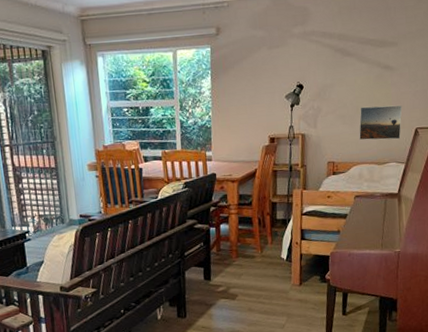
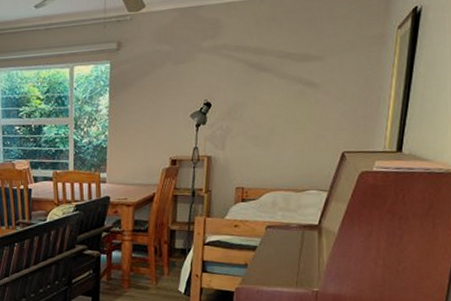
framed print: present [359,105,402,141] -> none [274,126,327,165]

